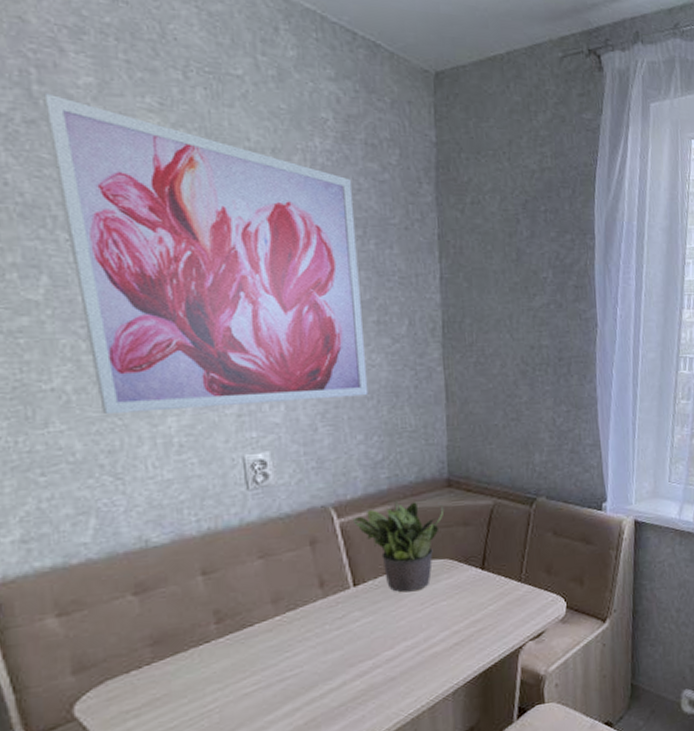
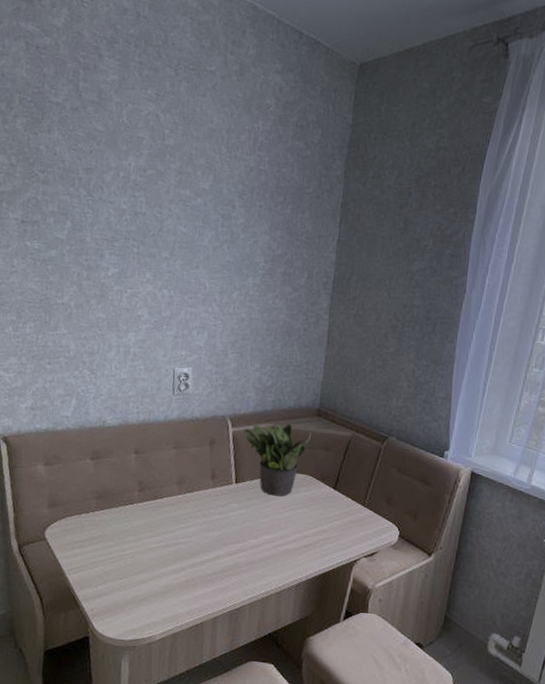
wall art: present [42,93,369,415] -> none [84,88,281,333]

